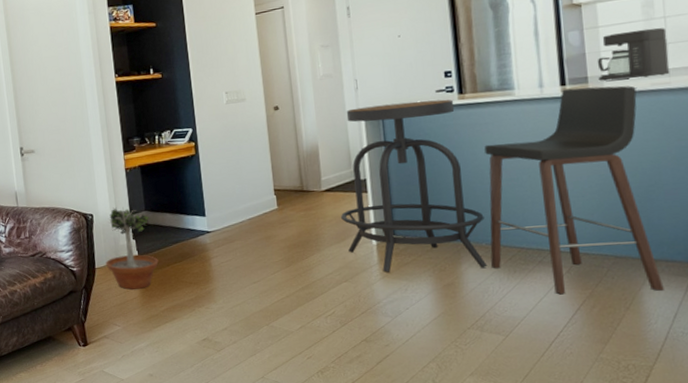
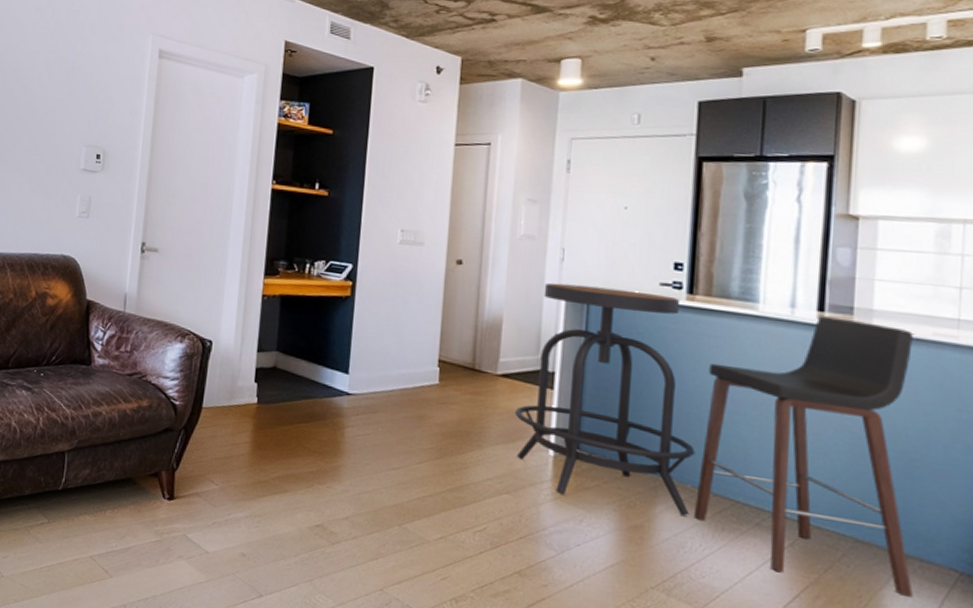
potted tree: present [105,207,159,290] -> none [215,338,281,446]
coffee maker: present [597,27,670,82] -> none [867,261,963,327]

